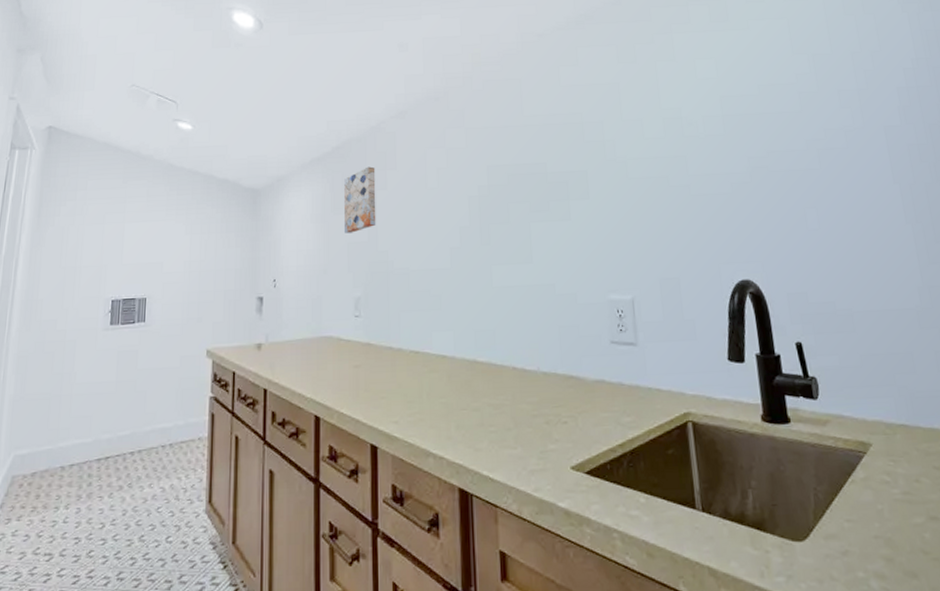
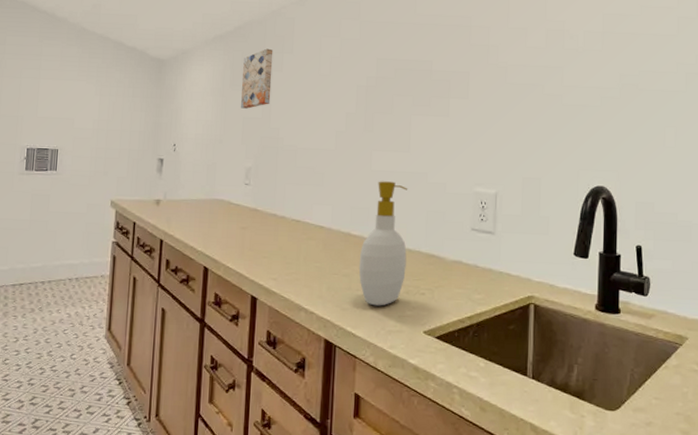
soap bottle: none [489,297,543,443] -> present [358,181,408,306]

